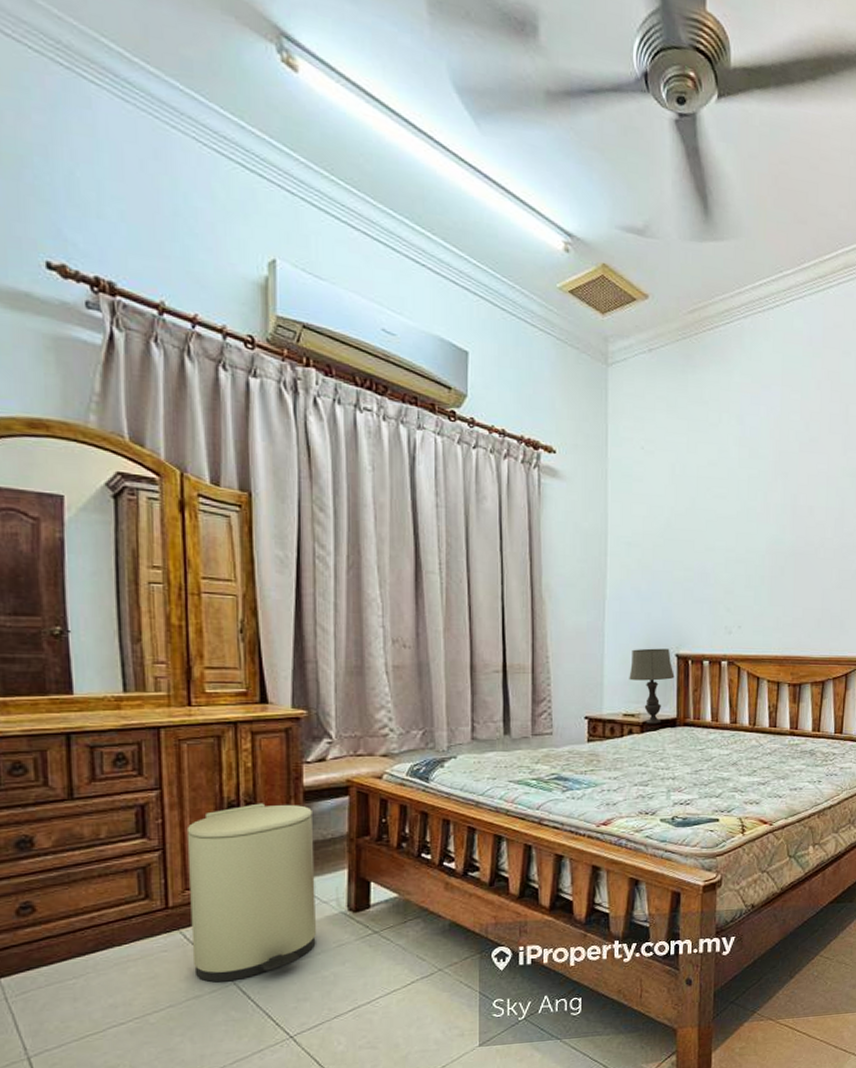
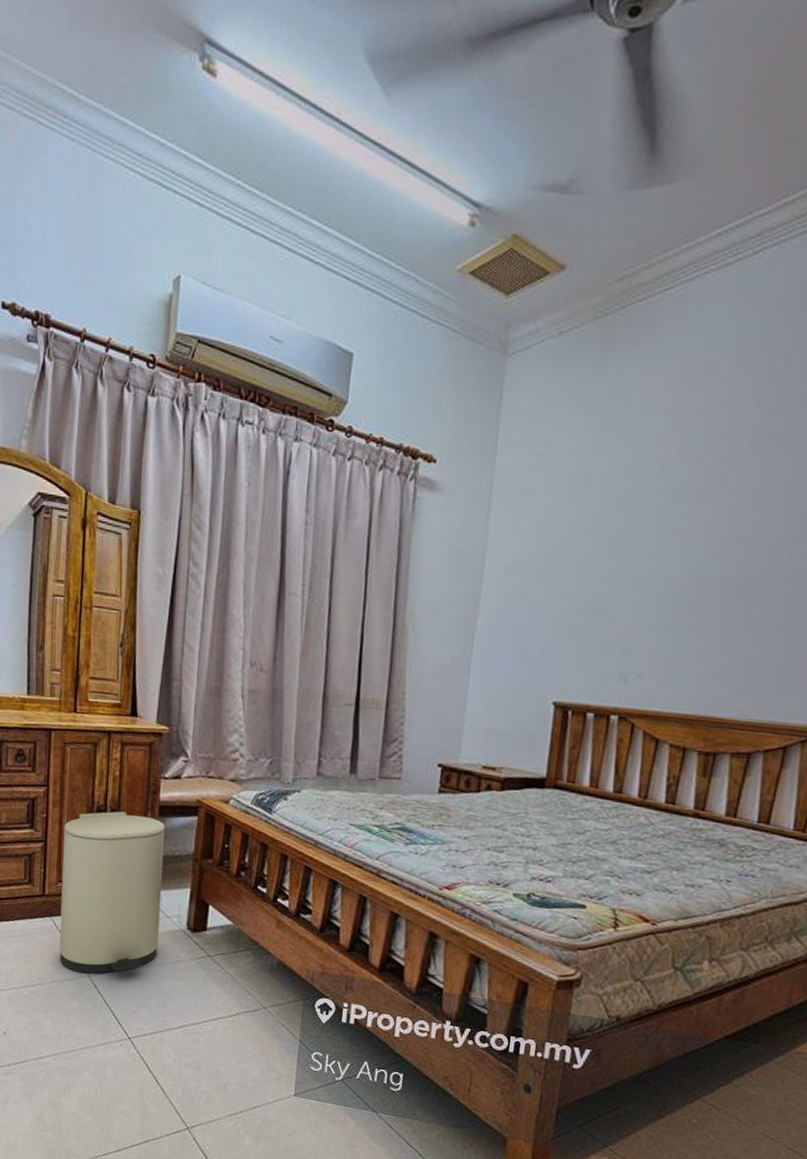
table lamp: present [629,648,675,724] -> none [493,692,549,782]

